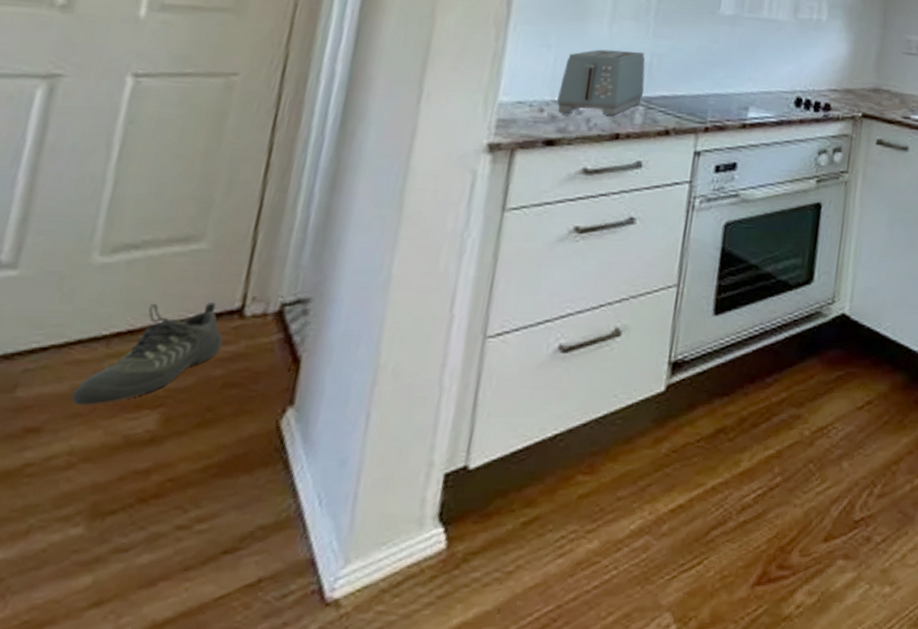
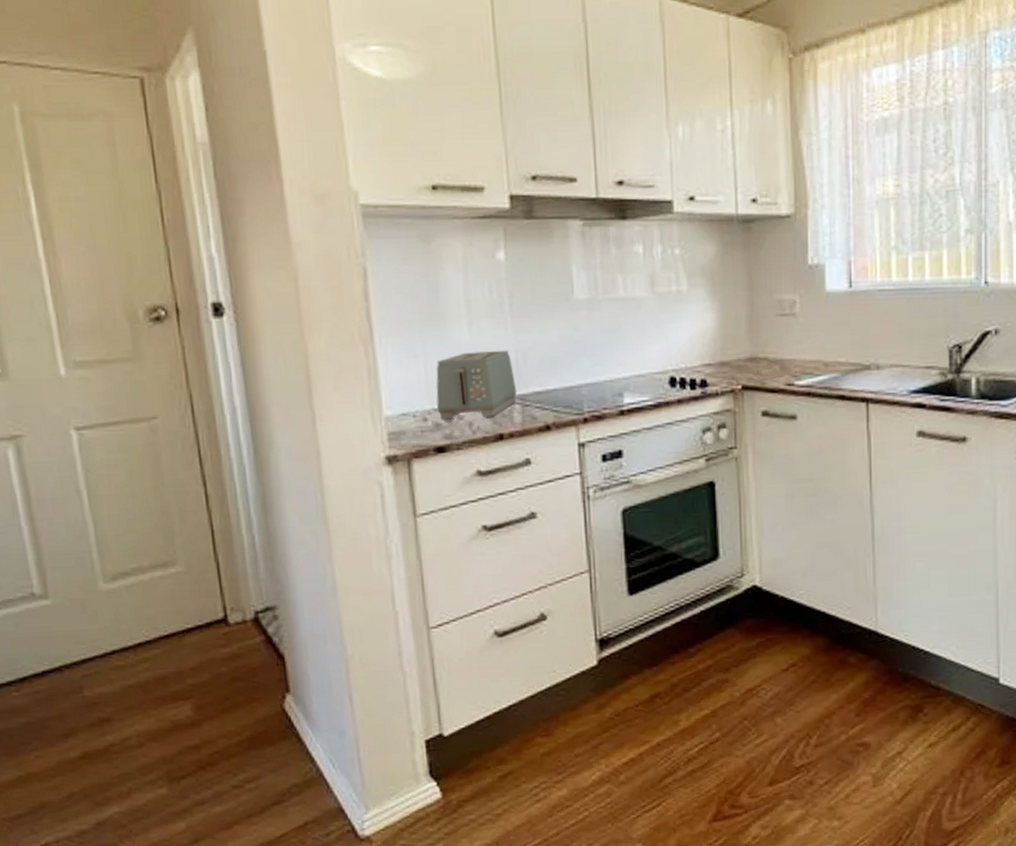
shoe: present [71,302,224,406] -> none [123,615,220,700]

